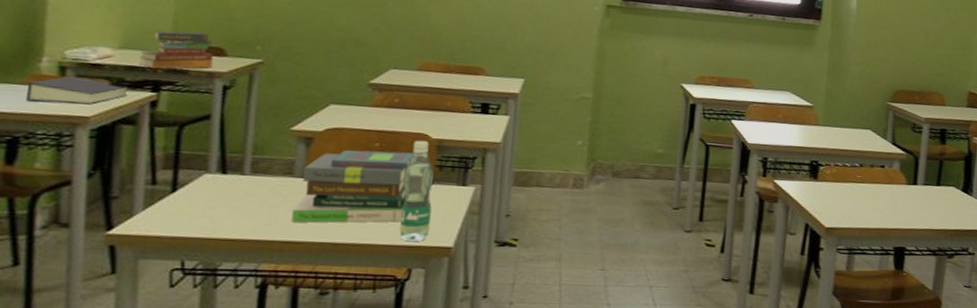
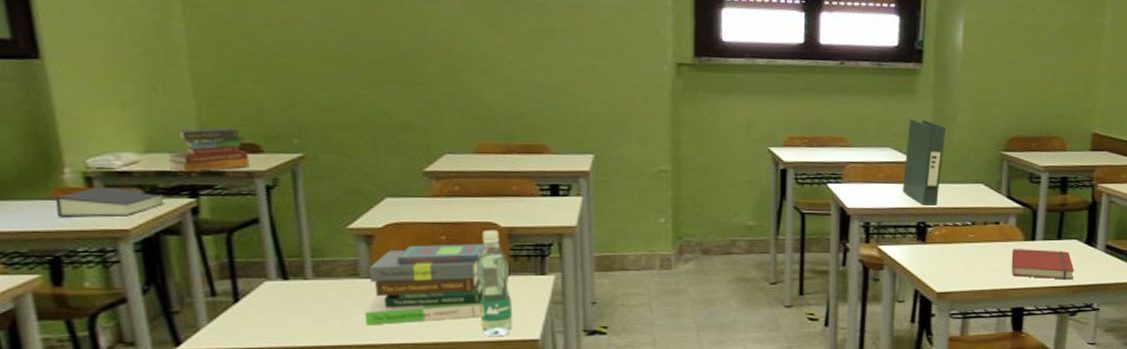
binder: none [798,68,839,147] -> present [902,119,946,206]
book: none [895,191,952,224] -> present [1011,249,1075,280]

